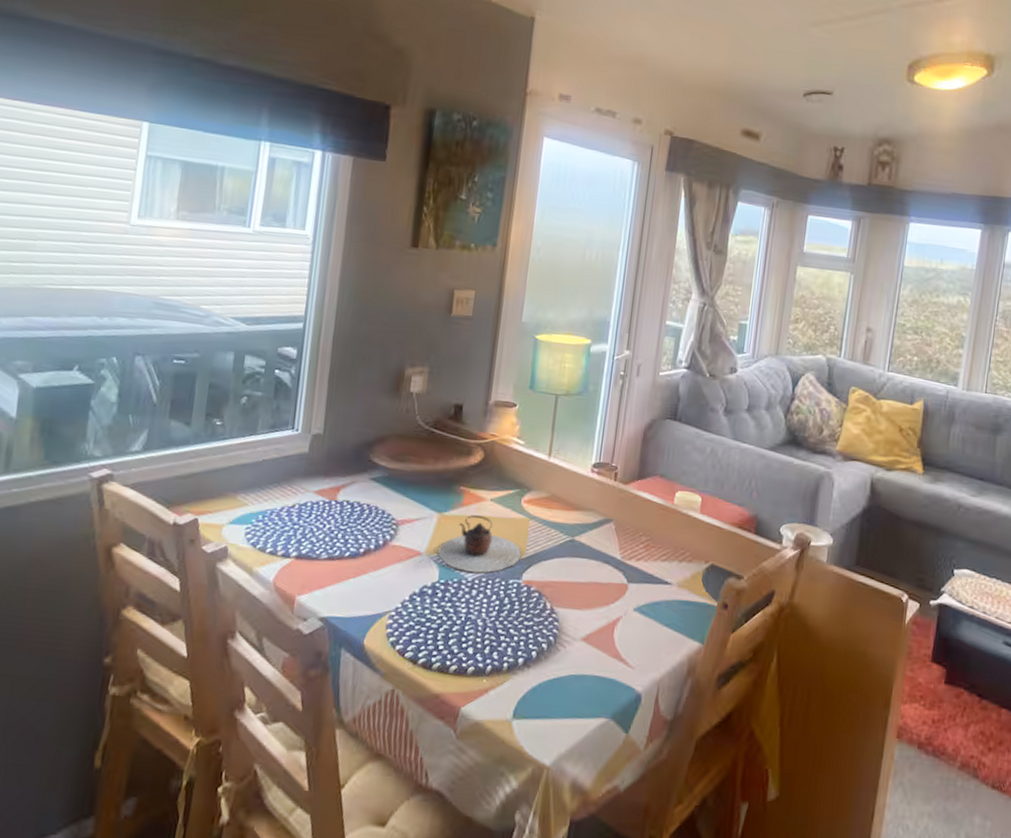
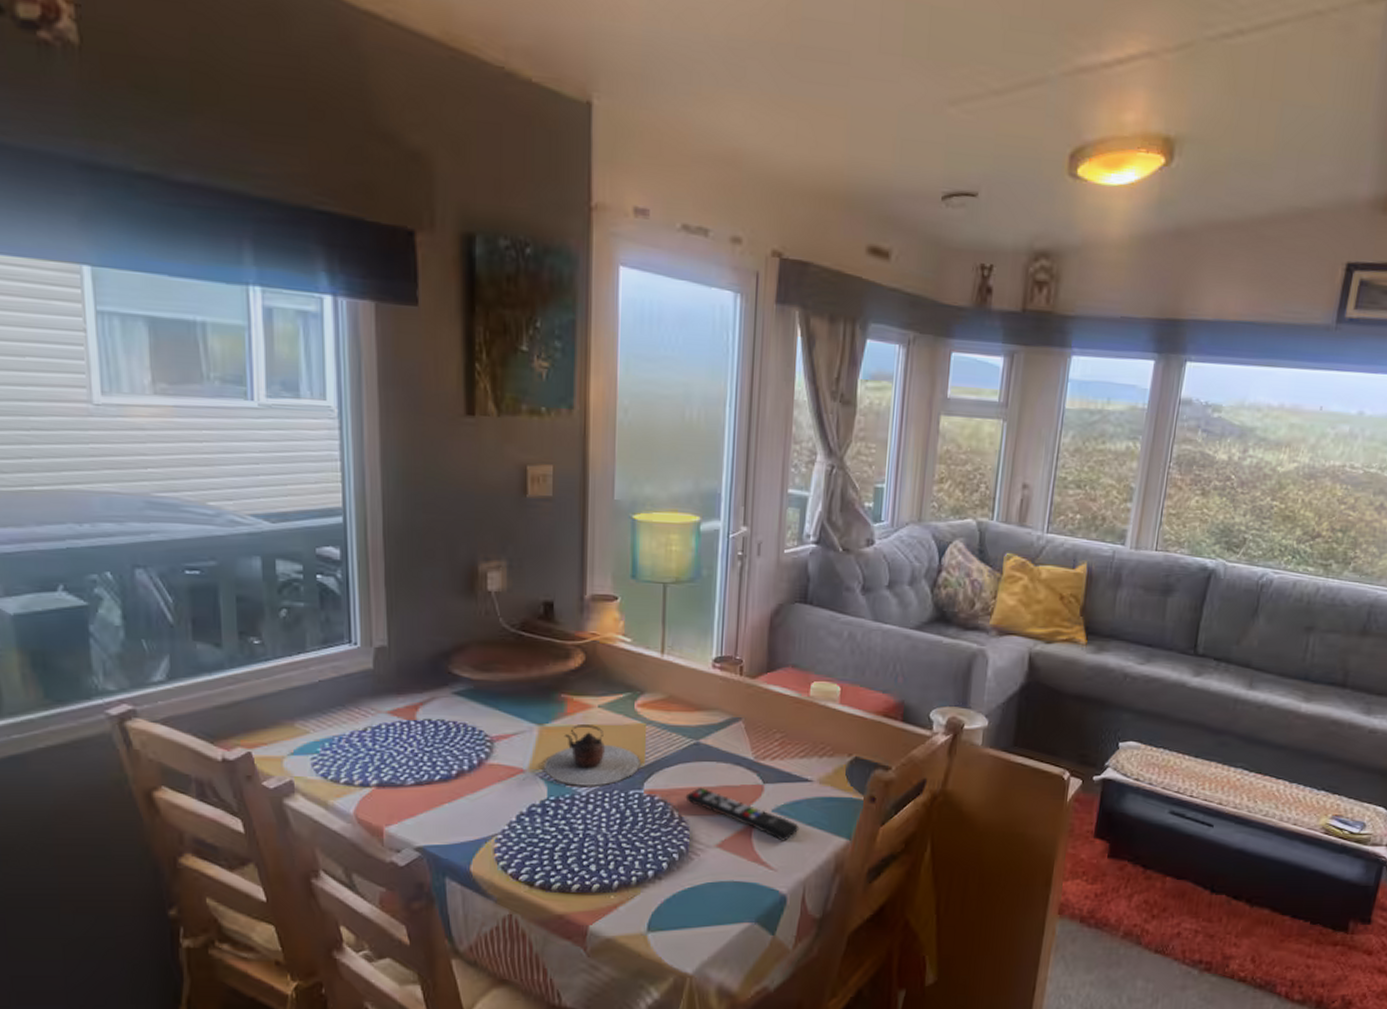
remote control: none [558,581,658,640] -> present [685,787,800,841]

